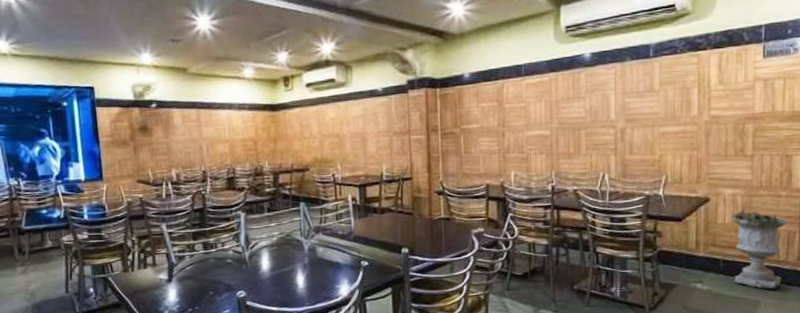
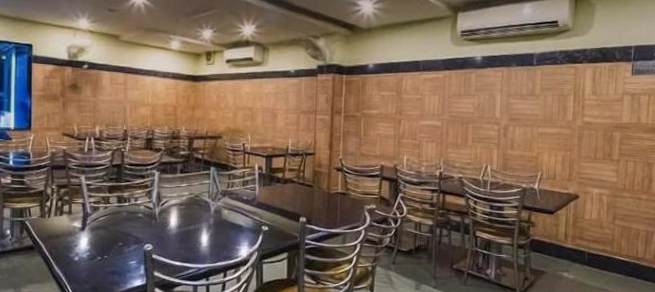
planter: present [731,209,787,290] -> none [597,208,646,283]

